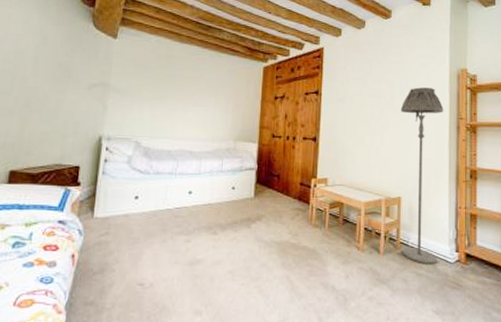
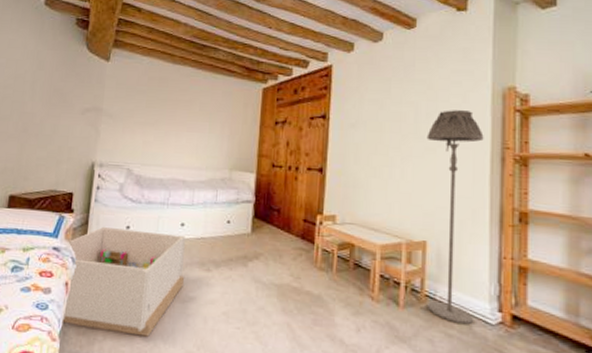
toy box: none [69,197,193,300] -> present [63,226,185,337]

